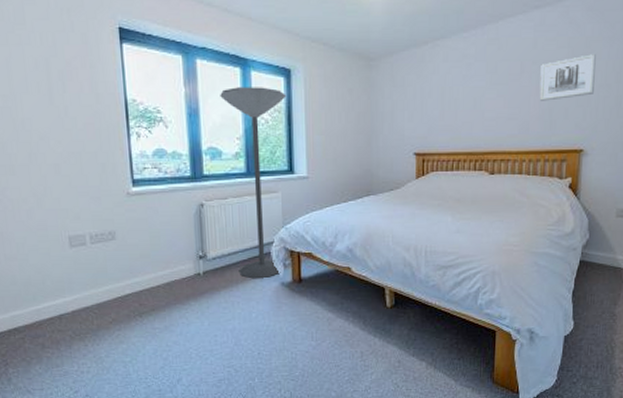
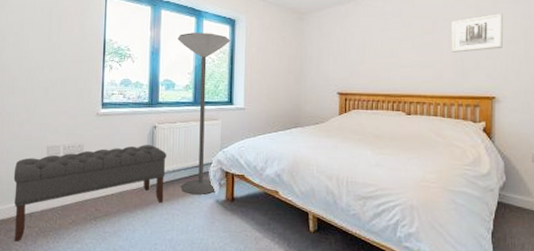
bench: none [30,226,220,349] -> present [13,145,166,242]

